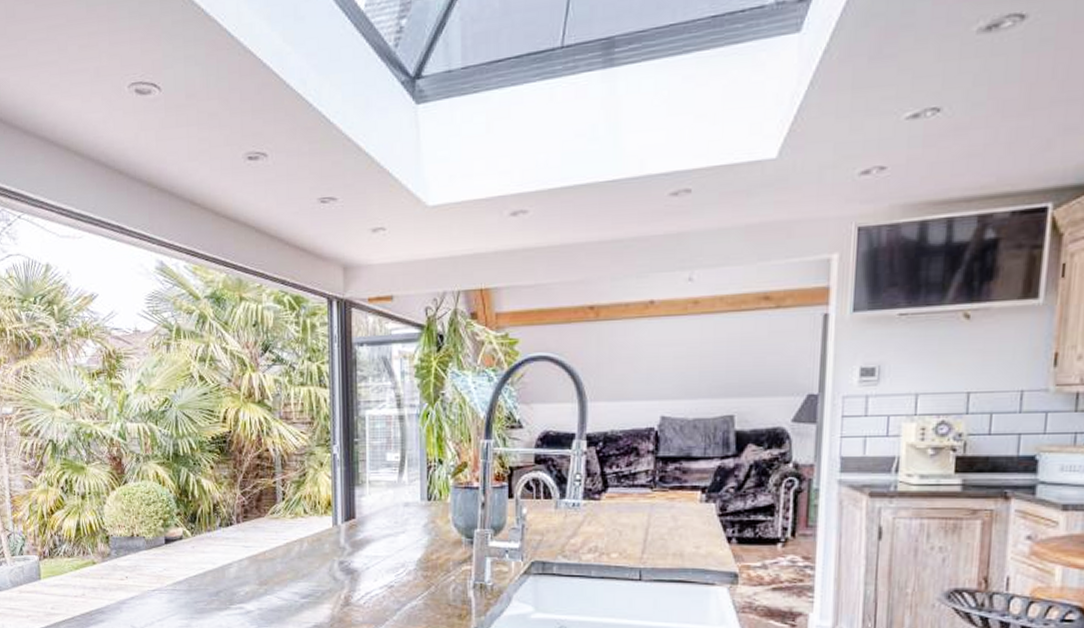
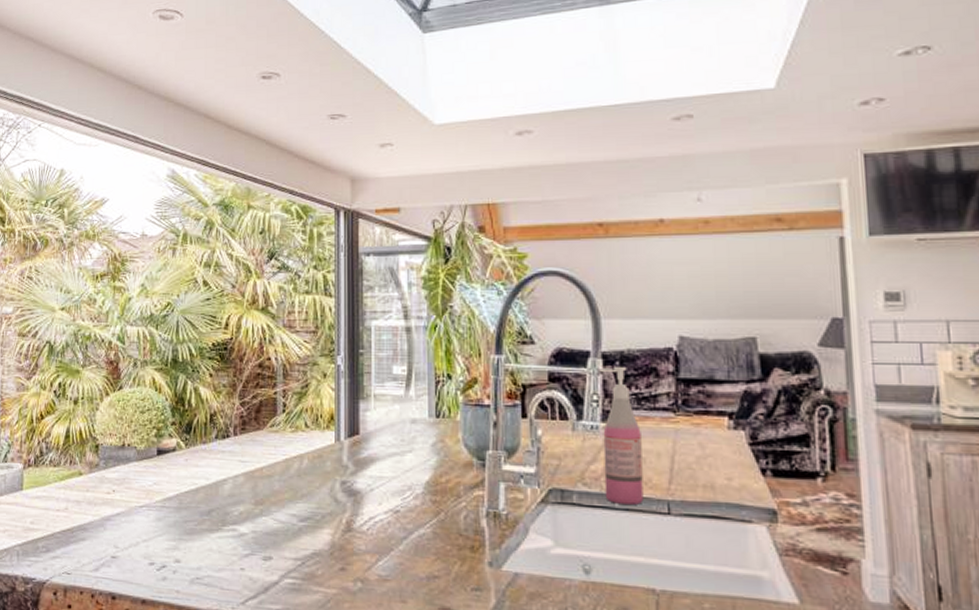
soap dispenser: none [583,448,619,573] -> present [599,367,644,505]

